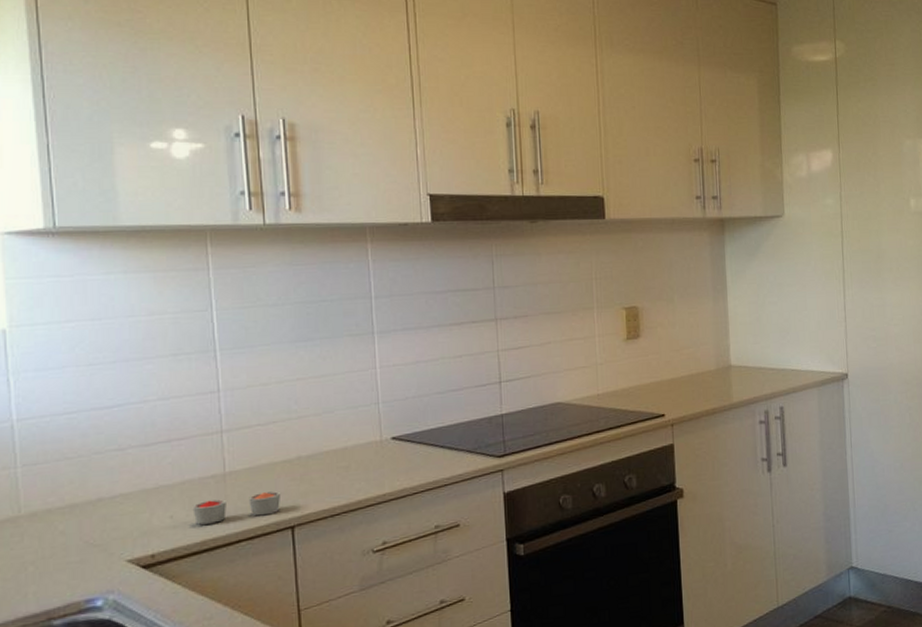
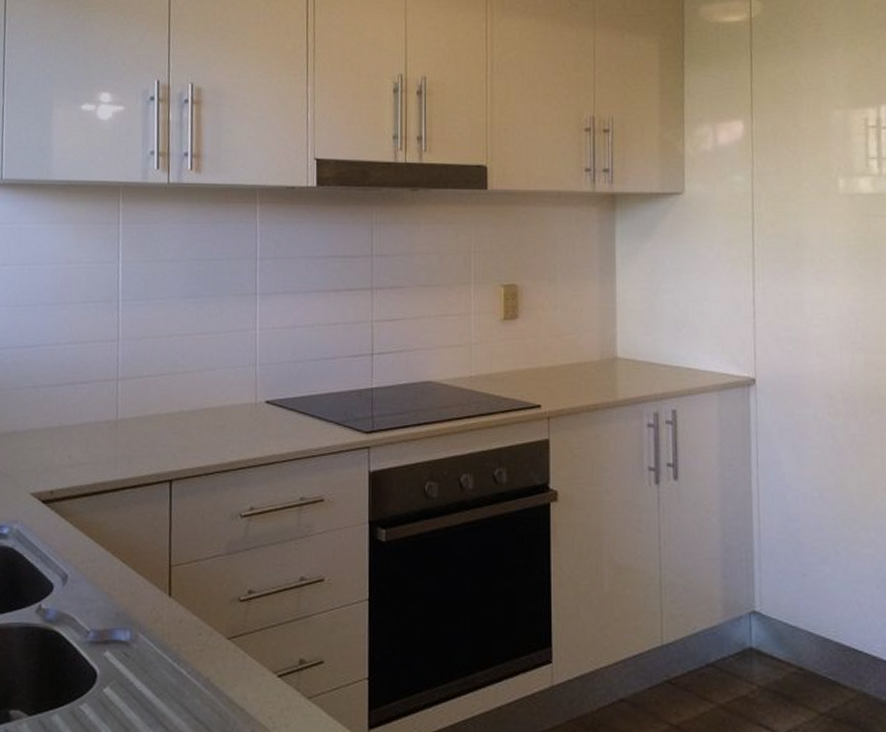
candle: present [192,491,282,525] -> none [87,443,164,468]

